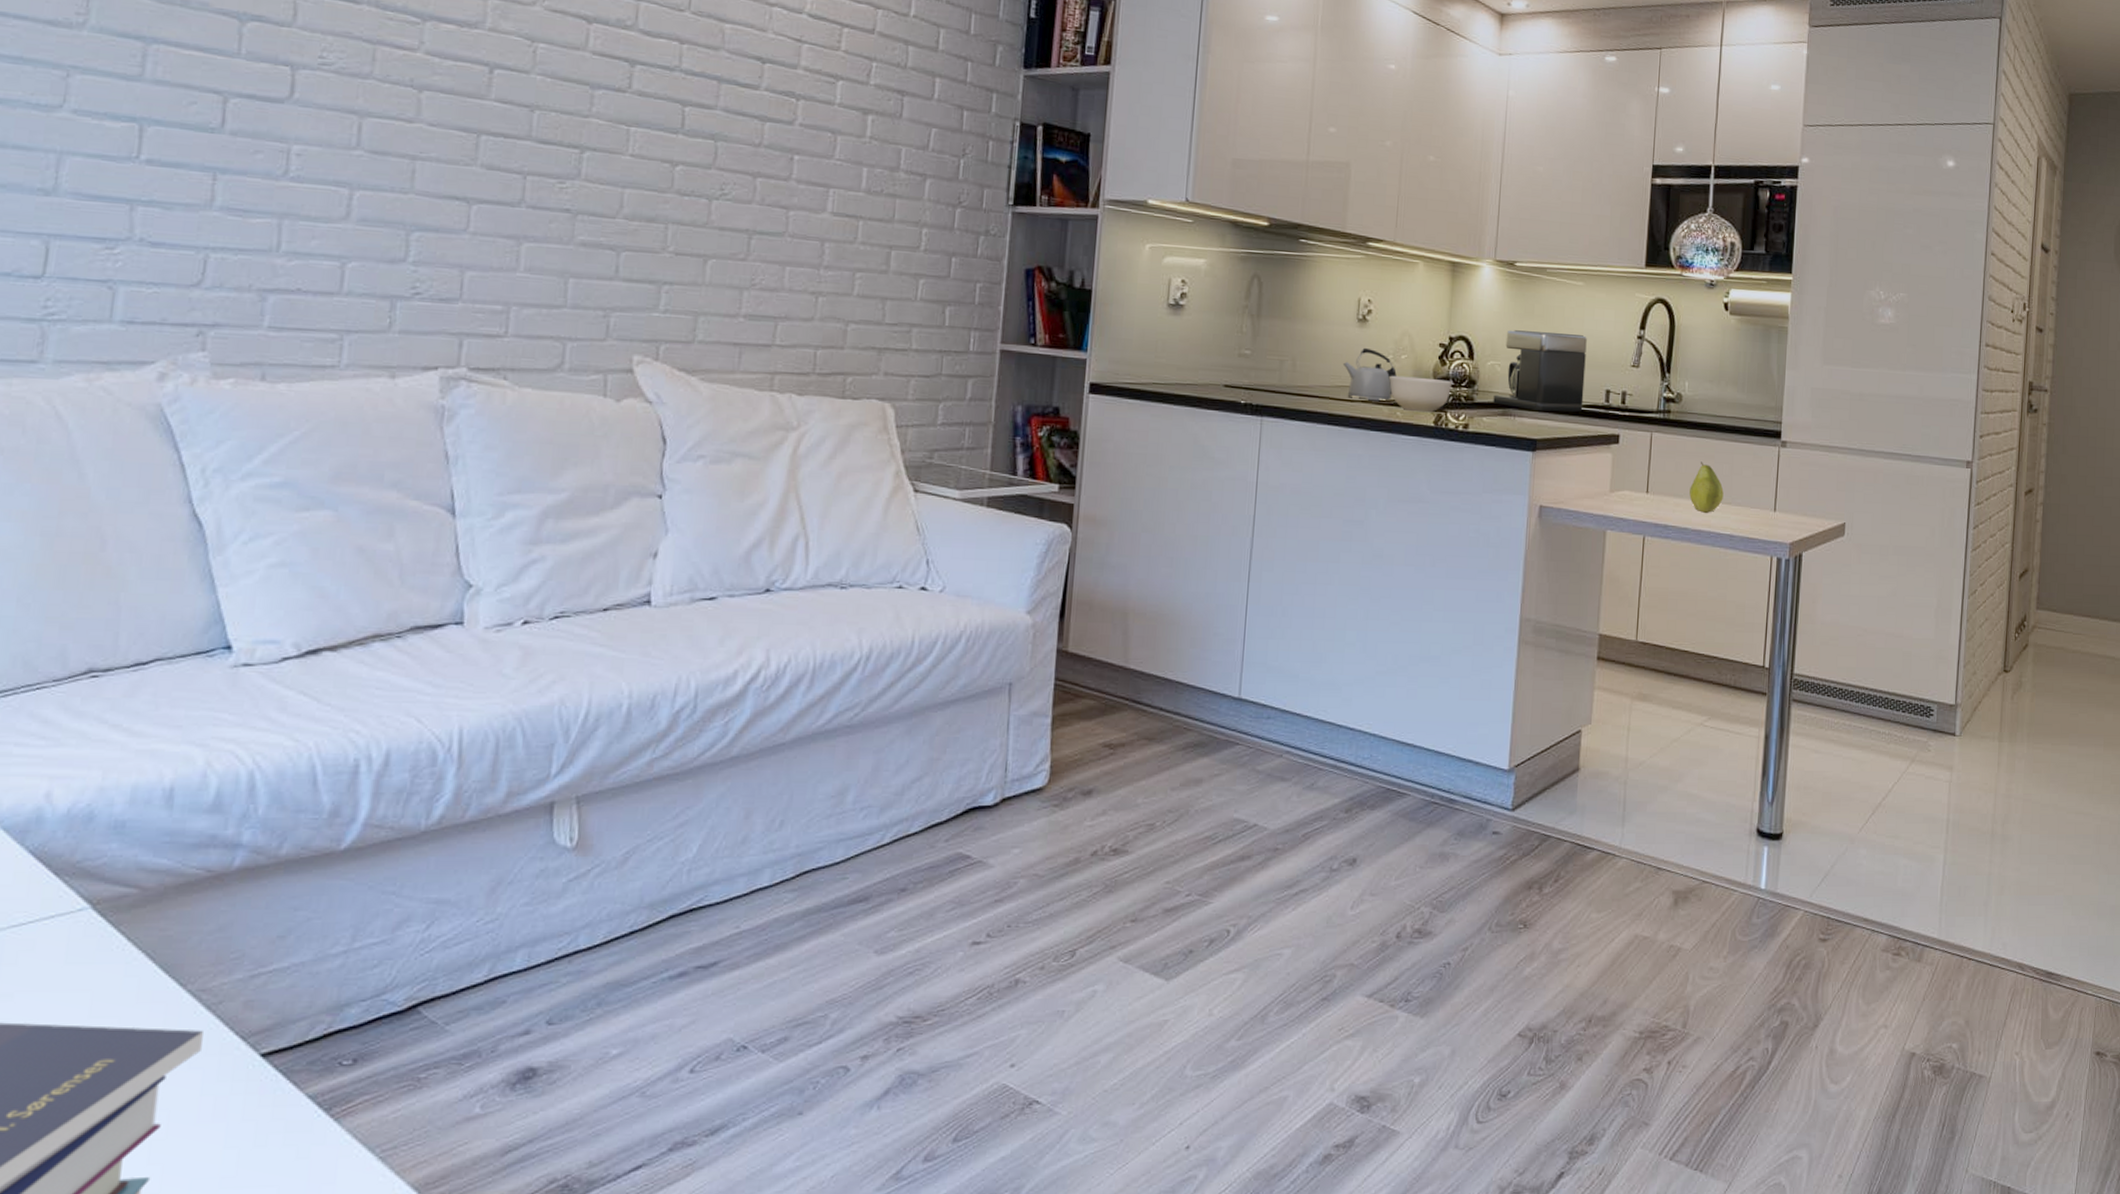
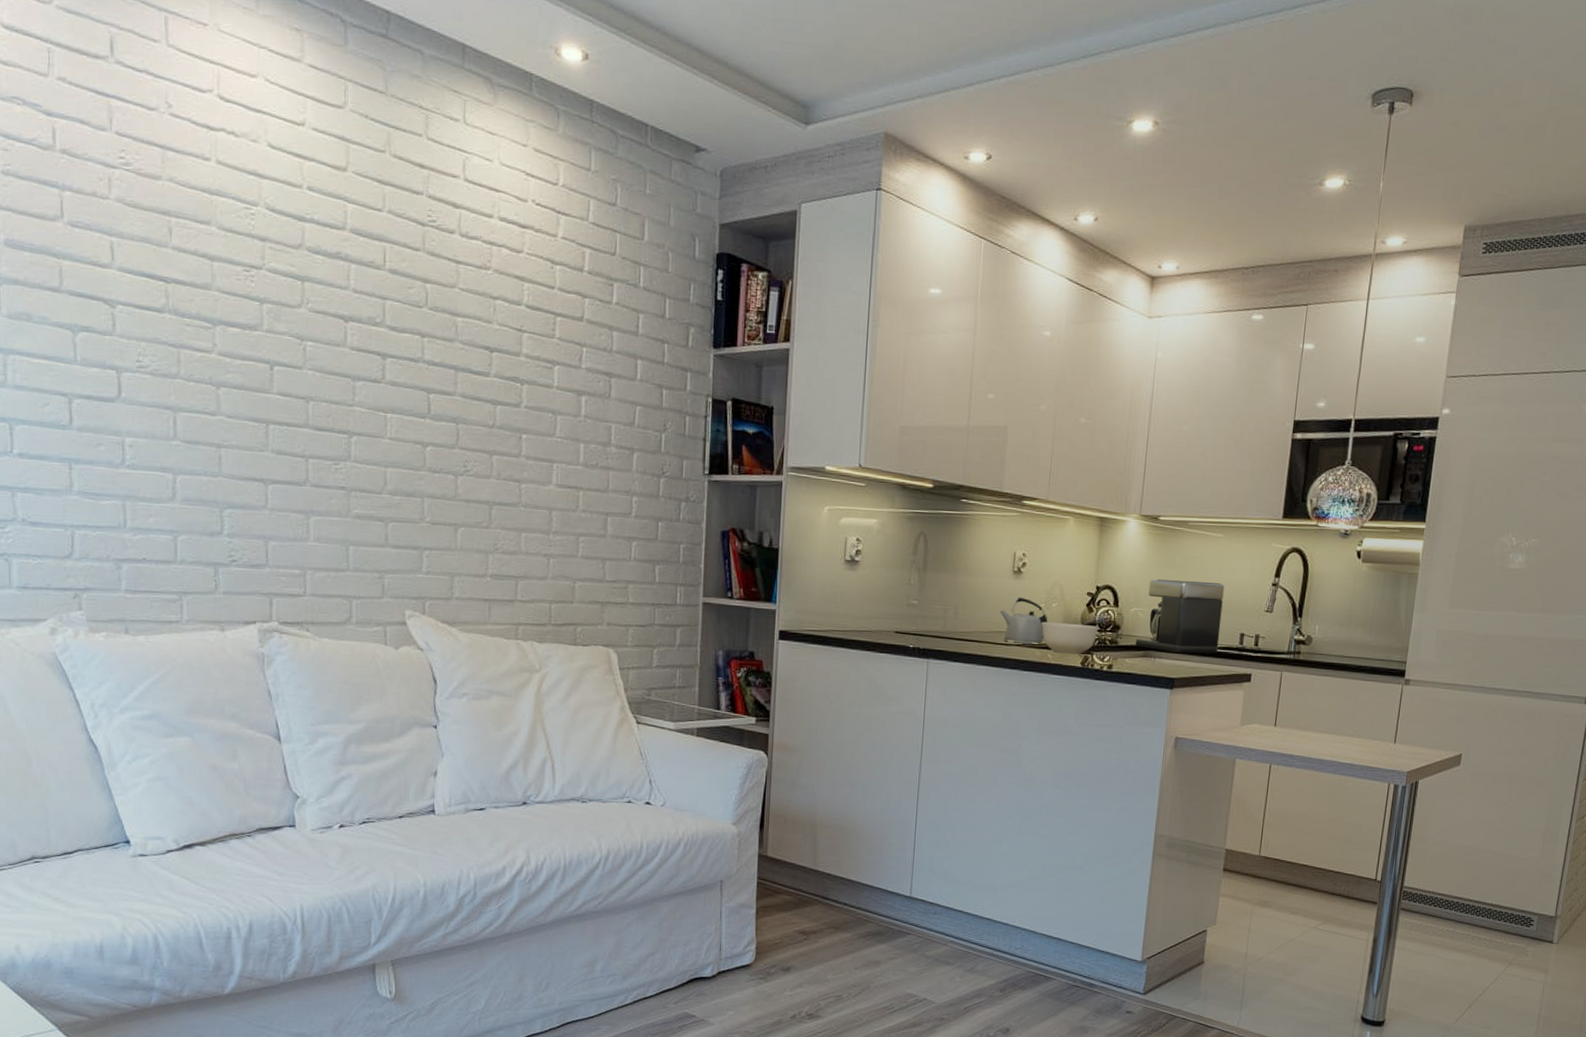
fruit: present [1689,462,1724,514] -> none [1314,698,1347,745]

